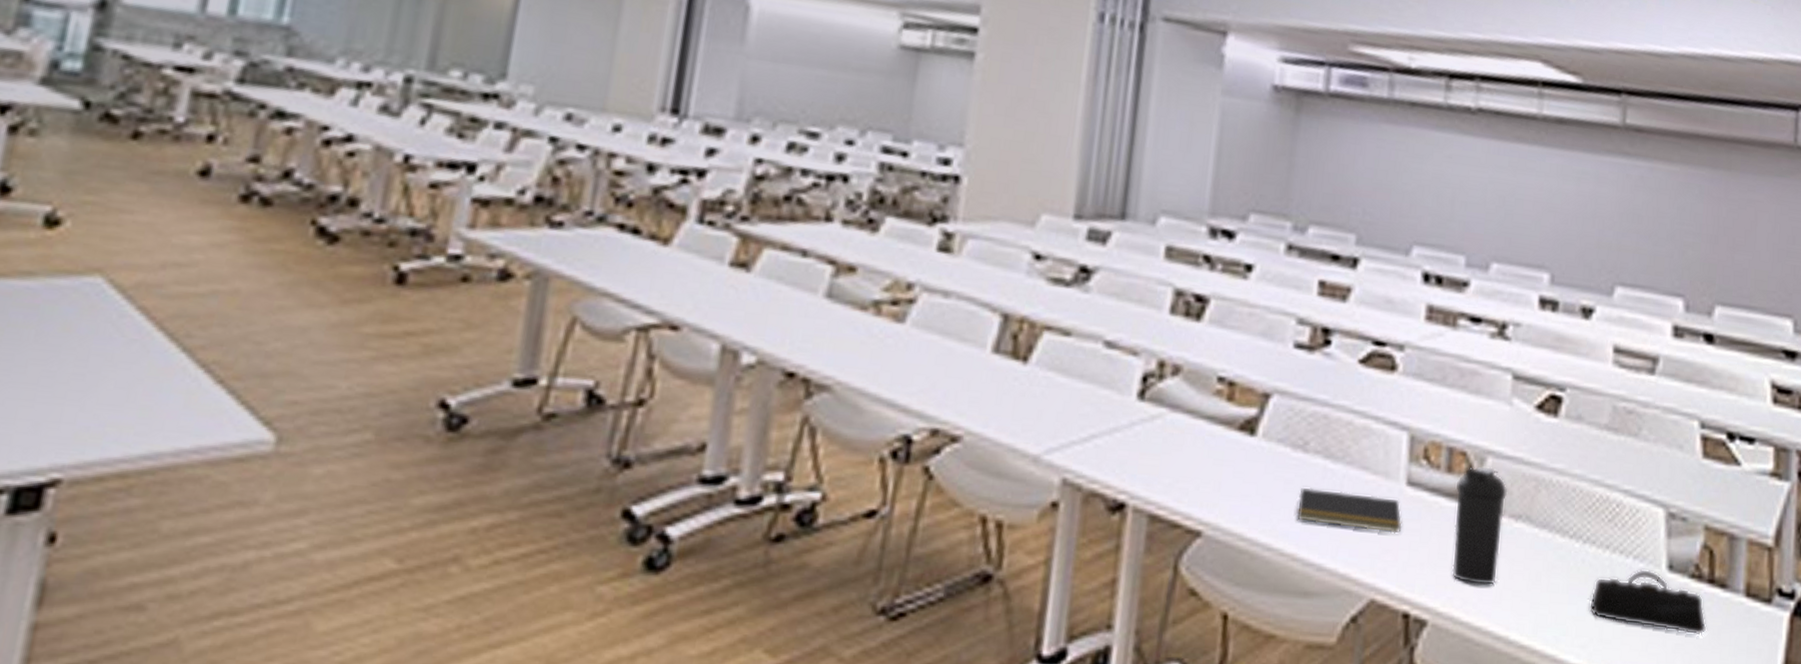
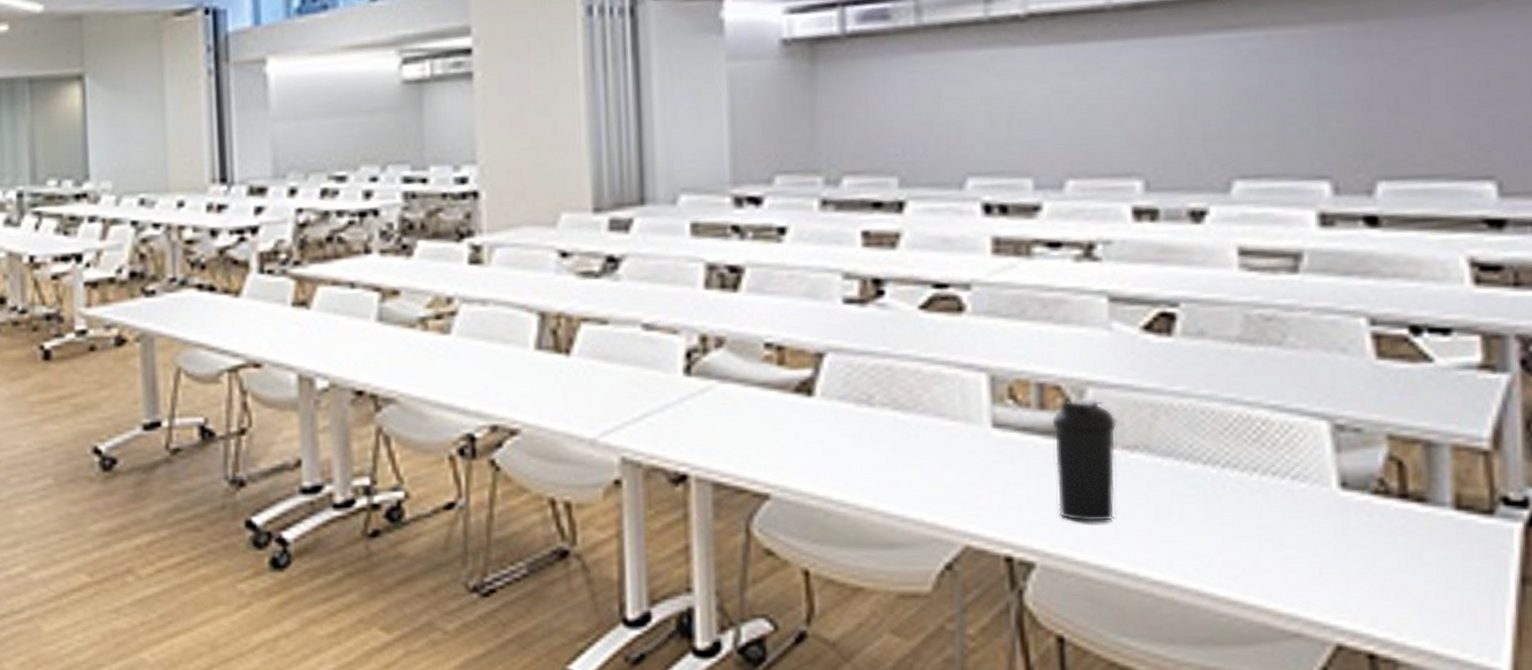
notepad: present [1297,488,1402,534] -> none [870,441,992,478]
pencil case: present [1588,568,1707,636] -> none [1237,489,1402,557]

